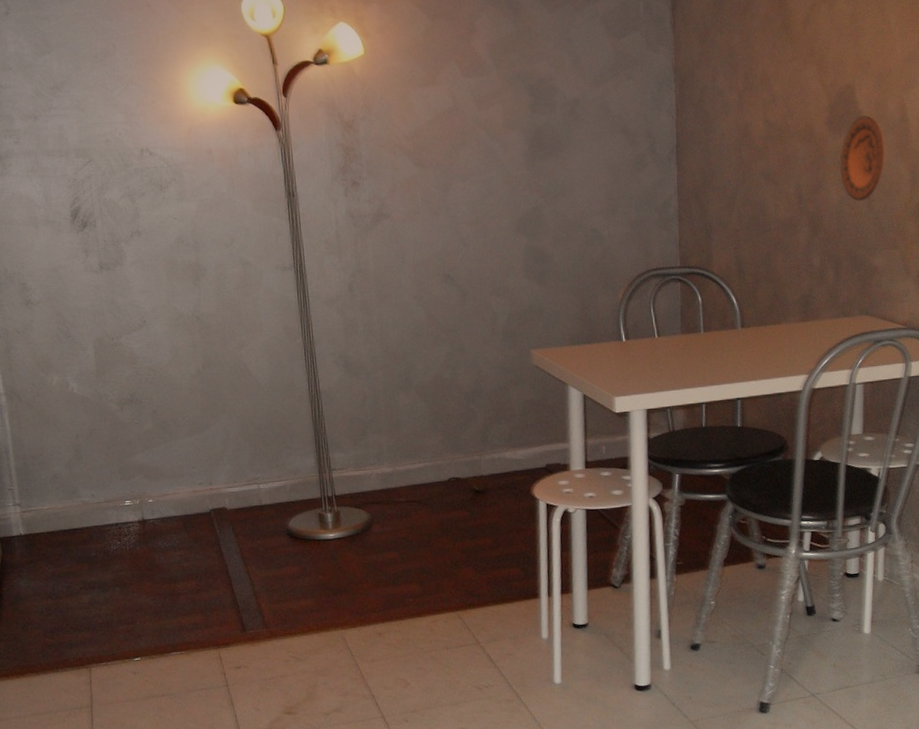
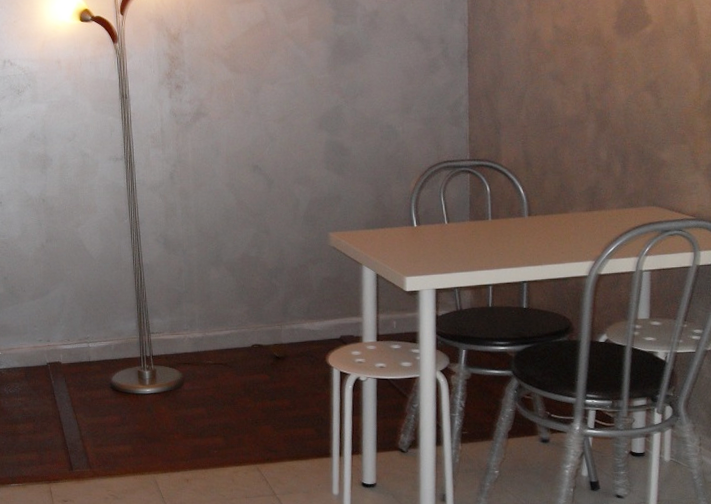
decorative plate: present [840,115,885,201] -> none [627,19,674,99]

